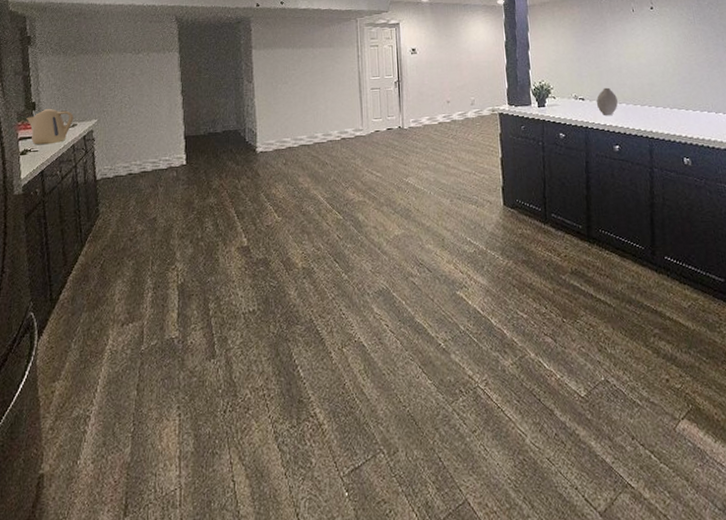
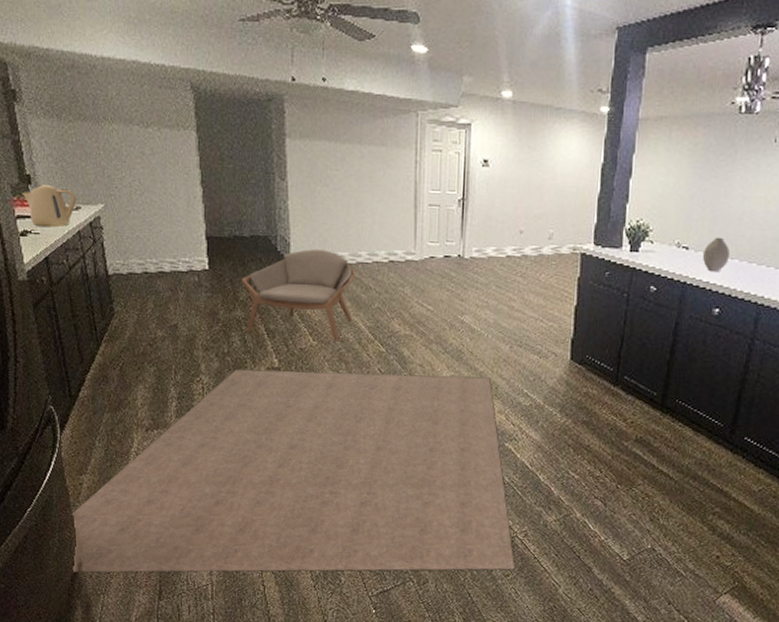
area rug: none [36,231,481,496] -> present [70,368,516,573]
armchair: none [214,136,313,218] -> present [241,249,356,342]

